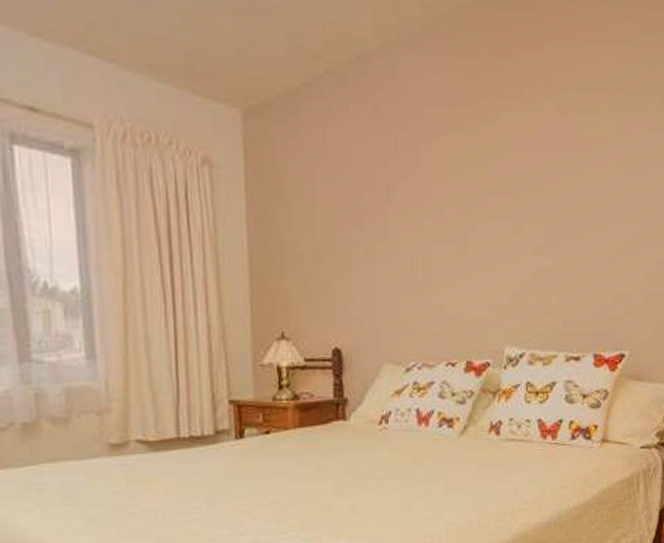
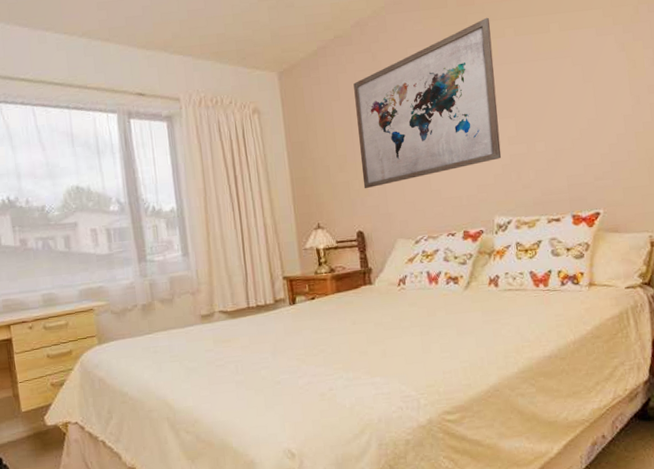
wall art: none [345,81,529,293] -> present [353,17,502,189]

